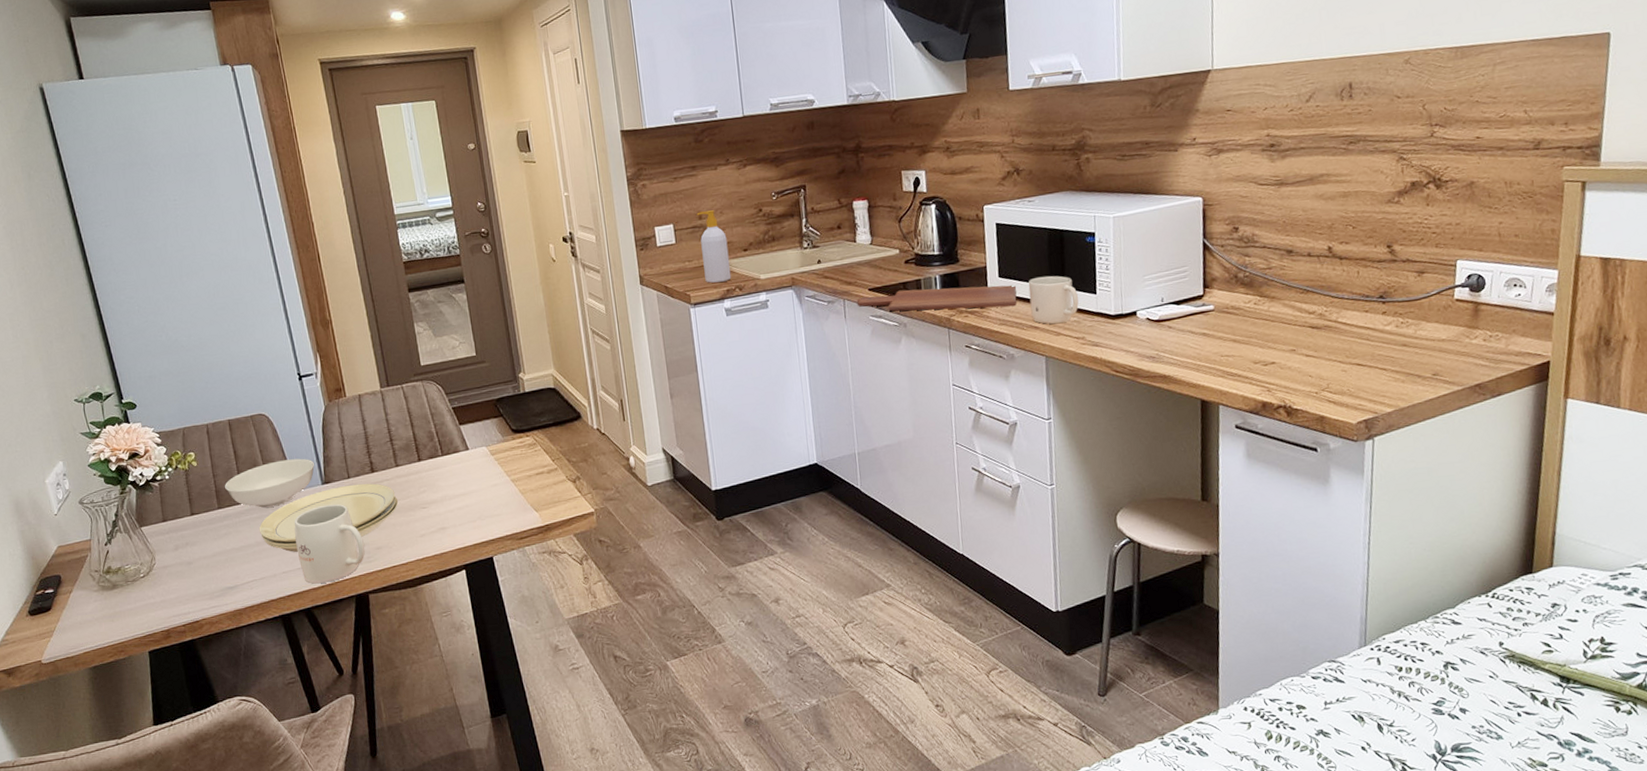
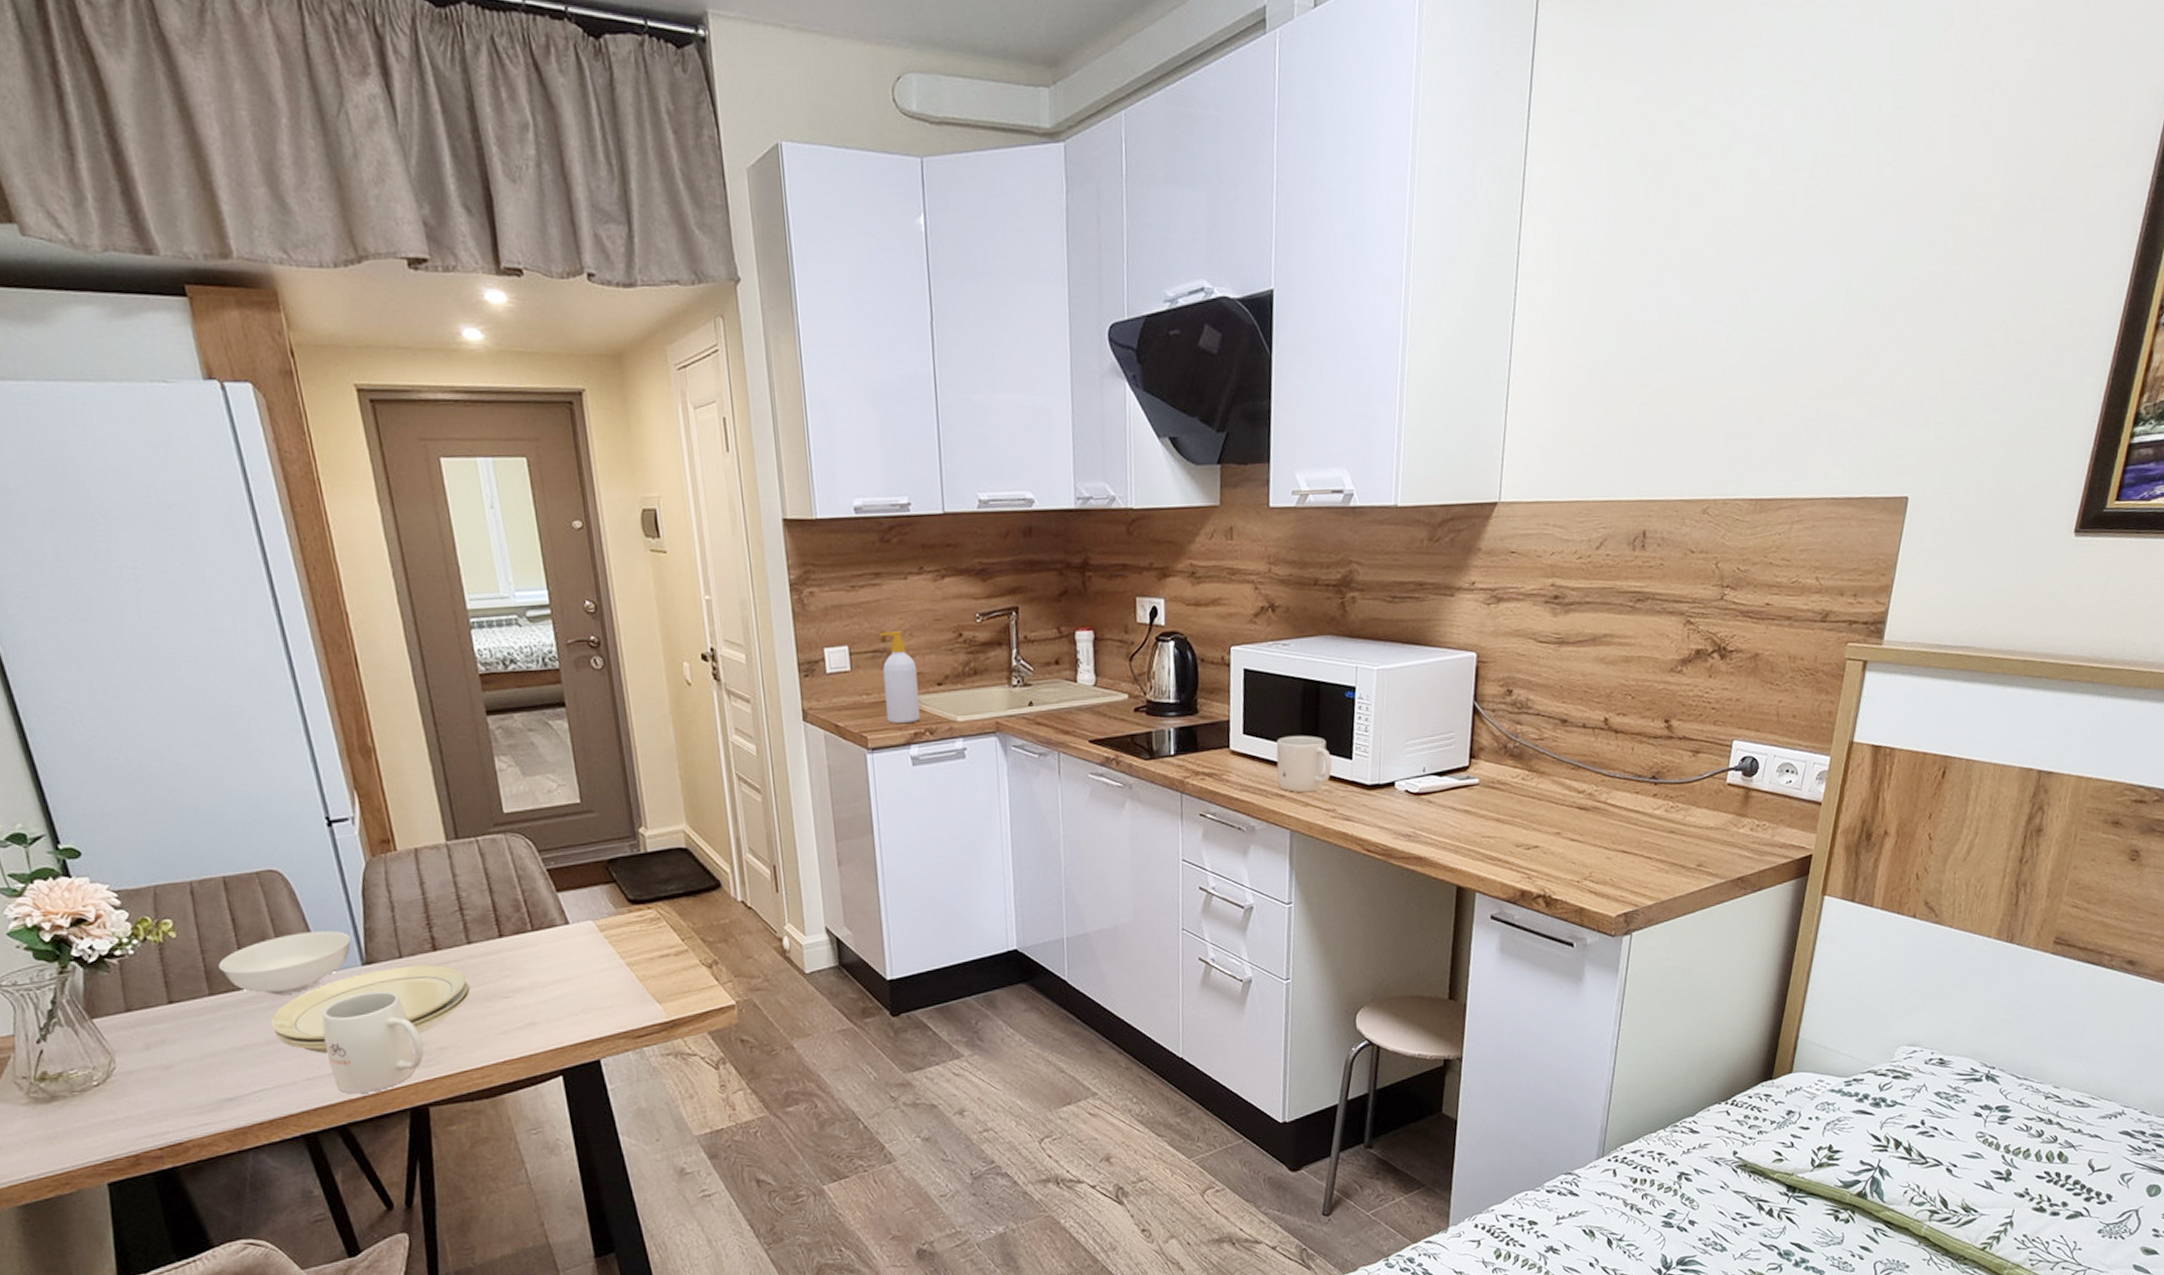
cutting board: present [856,284,1017,312] -> none [1074,743,1263,771]

